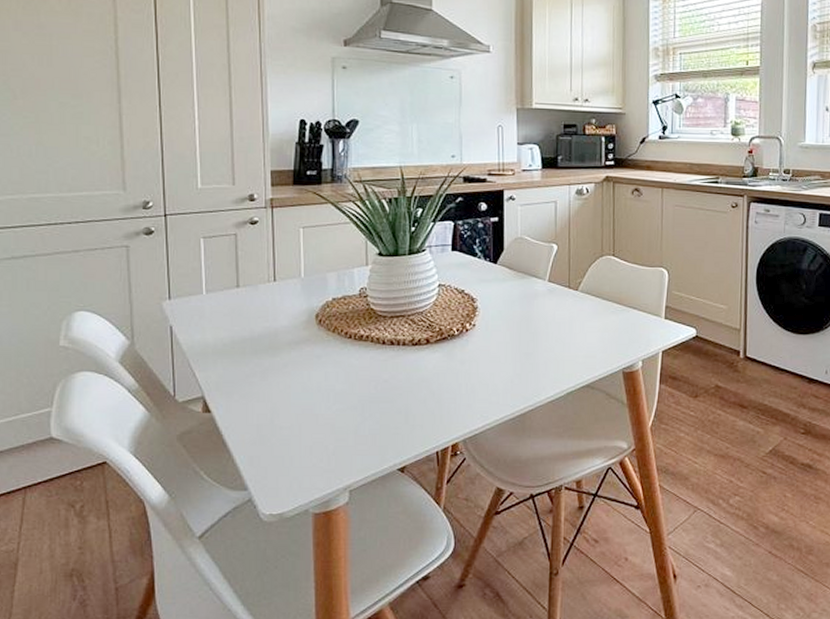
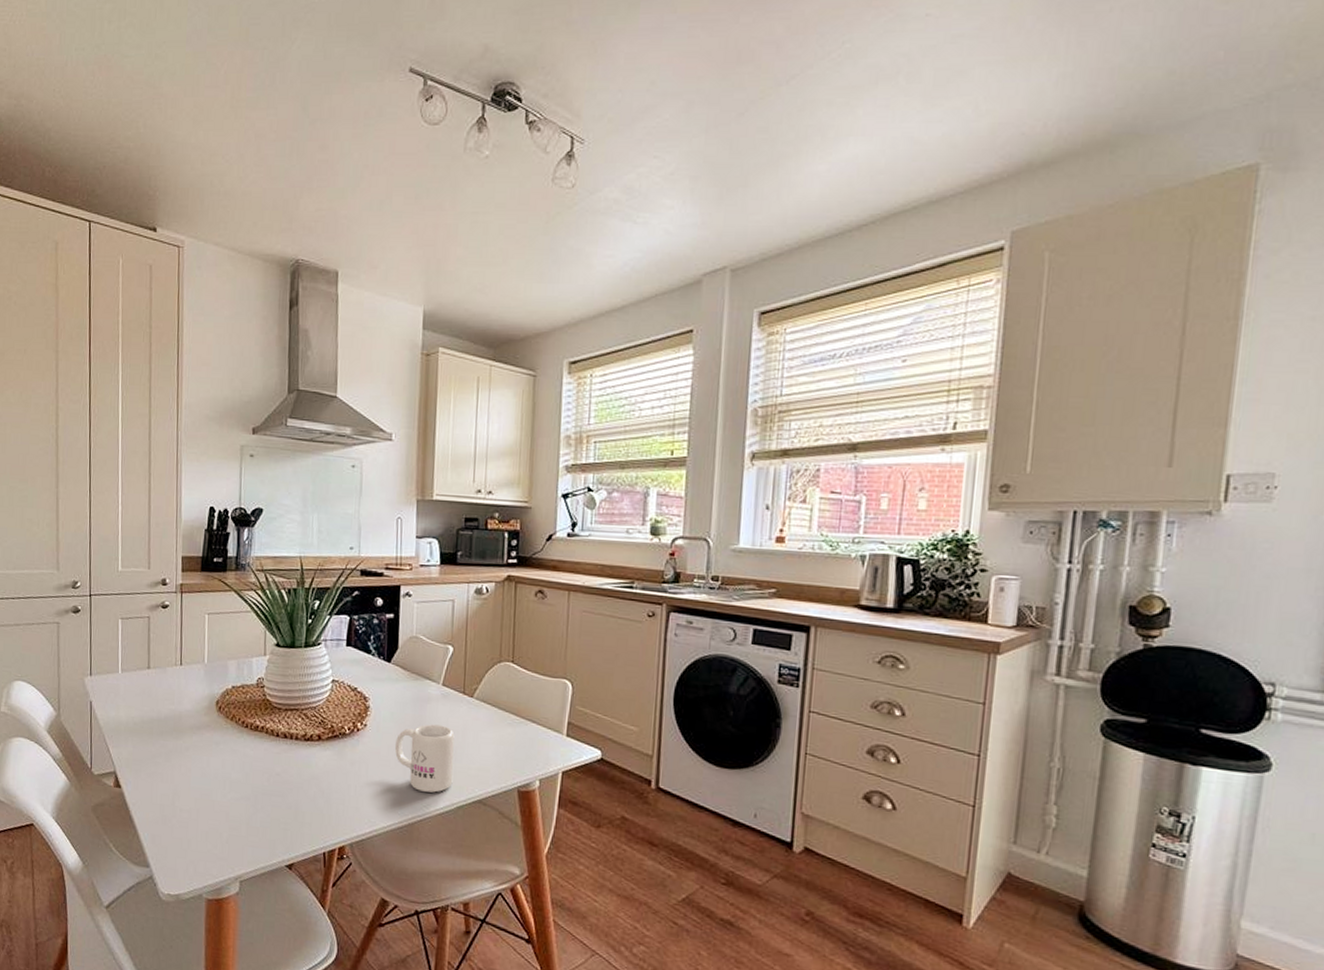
mug: none [504,319,562,382] -> present [394,724,455,793]

